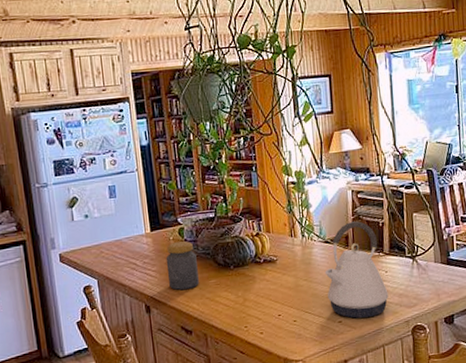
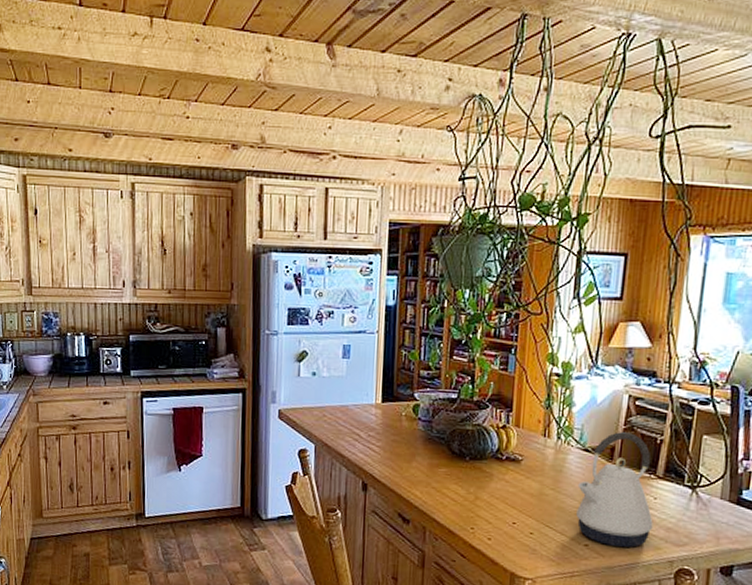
jar: present [165,241,199,291] -> none [392,419,429,475]

